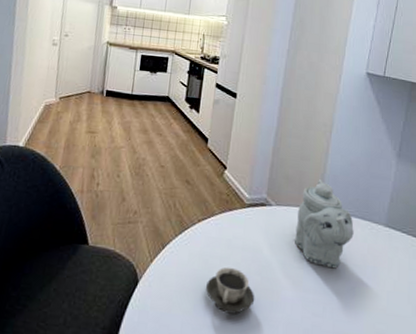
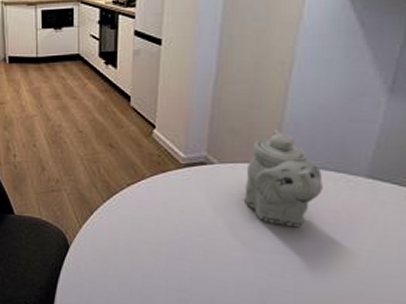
cup: present [206,267,255,315] -> none [142,230,199,276]

